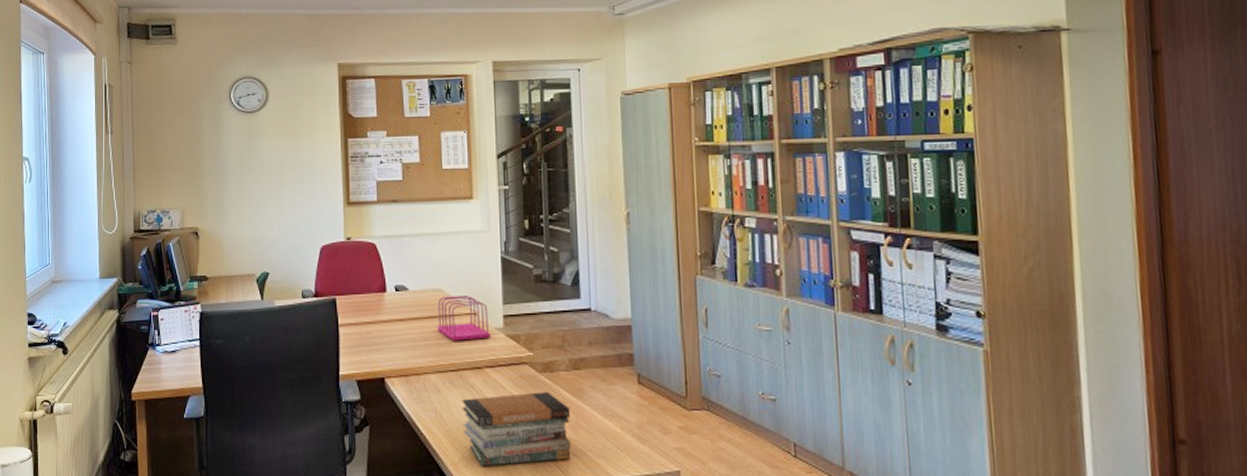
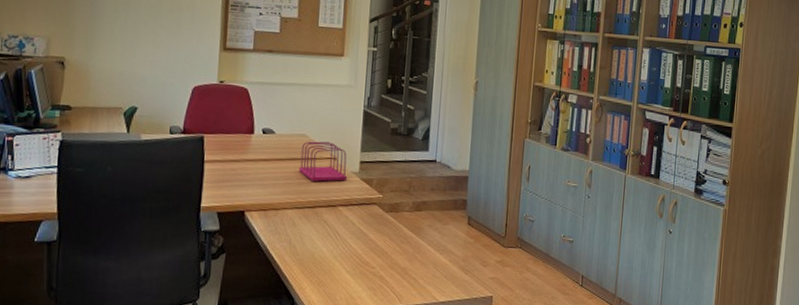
book stack: present [462,392,571,467] -> none [312,228,409,291]

